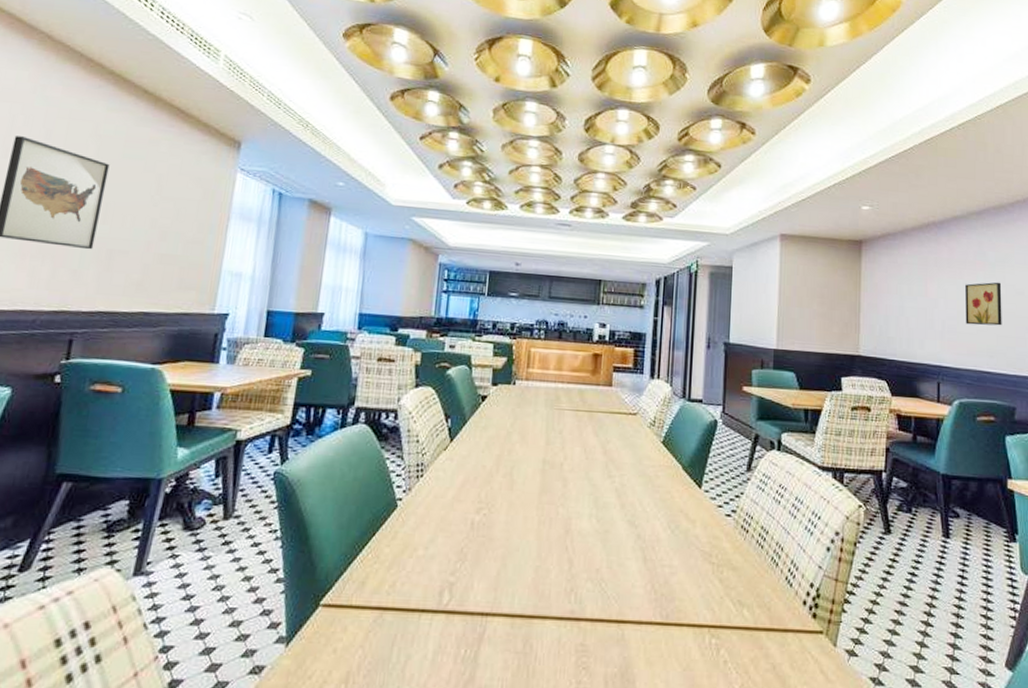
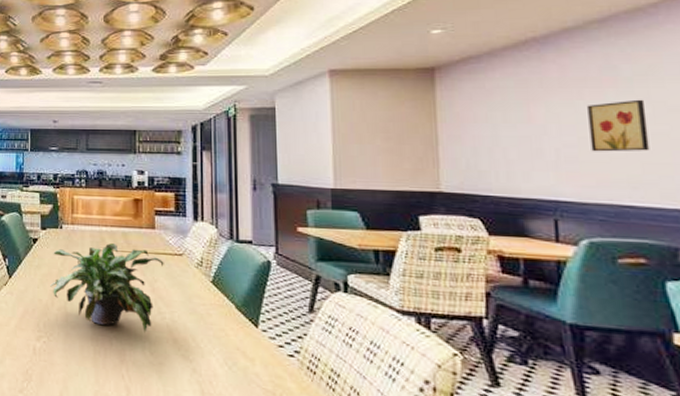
potted plant: none [496,402,618,499] -> present [50,243,164,333]

